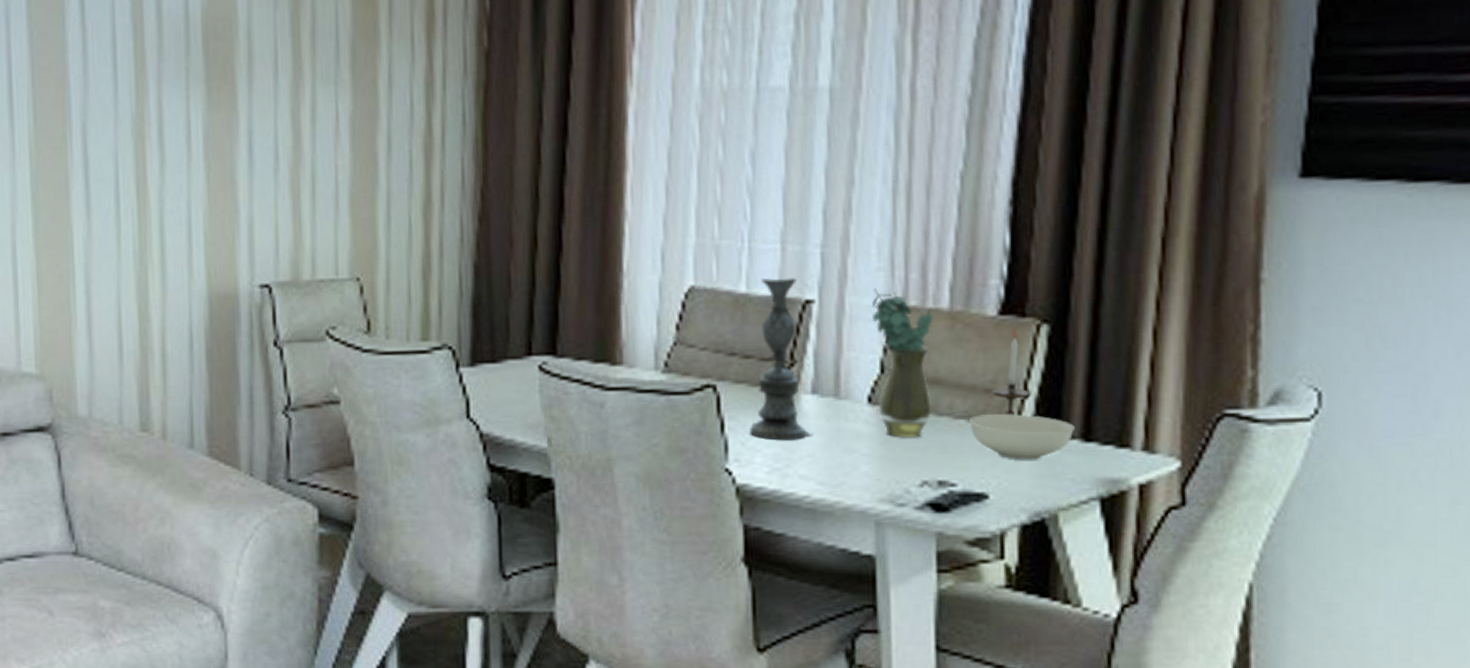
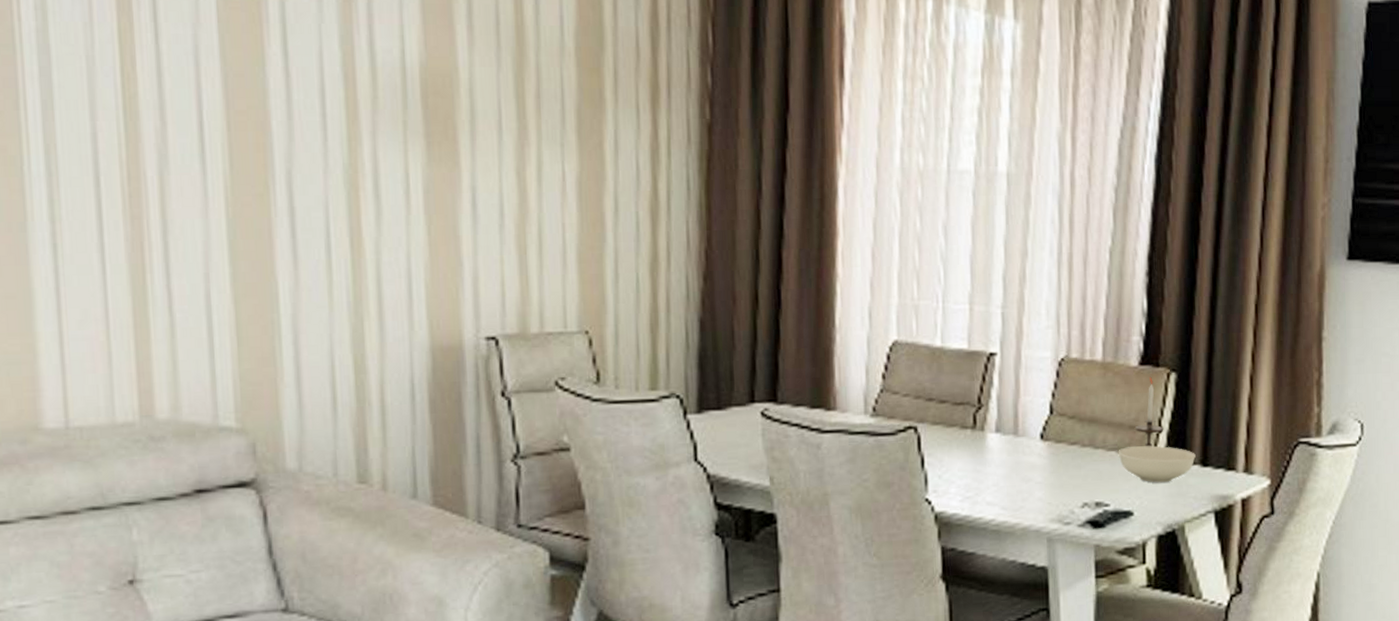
candlestick: present [750,277,813,441] -> none [945,333,997,473]
vase: present [872,288,933,438] -> none [1043,343,1091,468]

